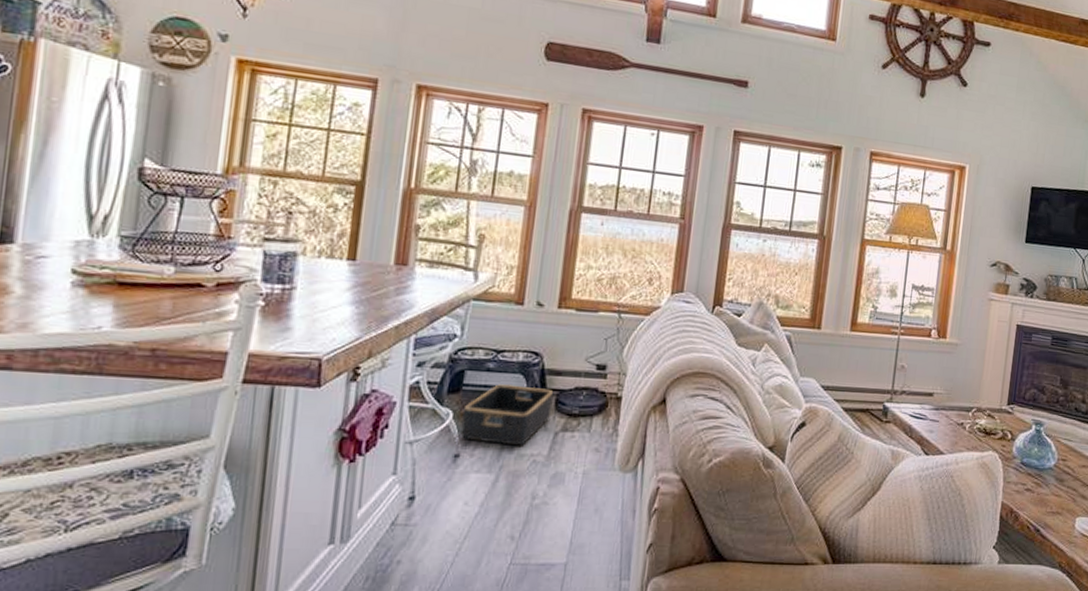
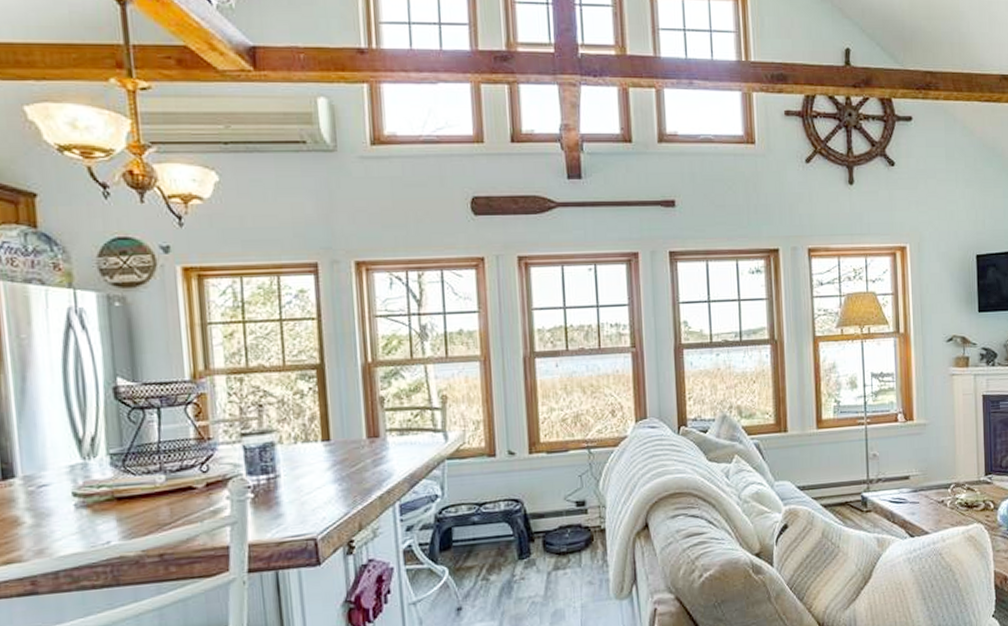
basket: present [460,384,554,446] -> none [457,532,541,593]

